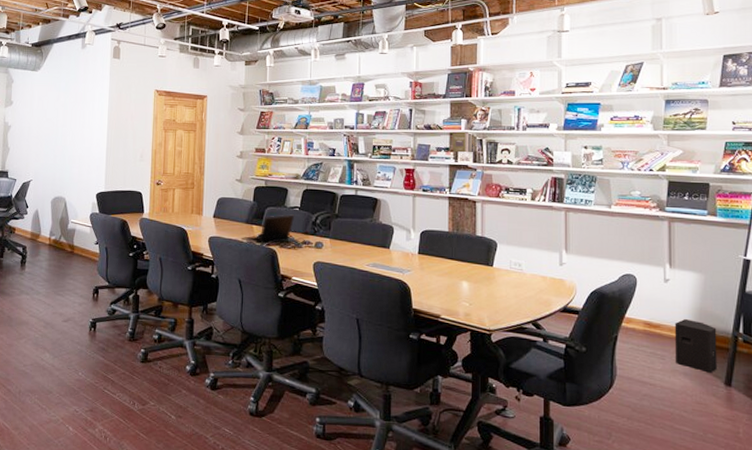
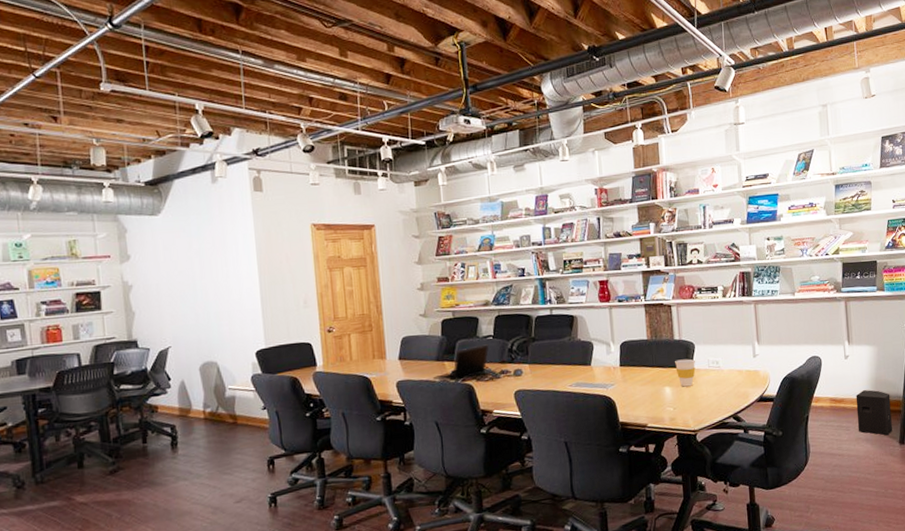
cup: none [475,256,496,285] -> present [675,359,696,387]

